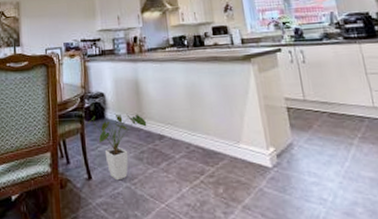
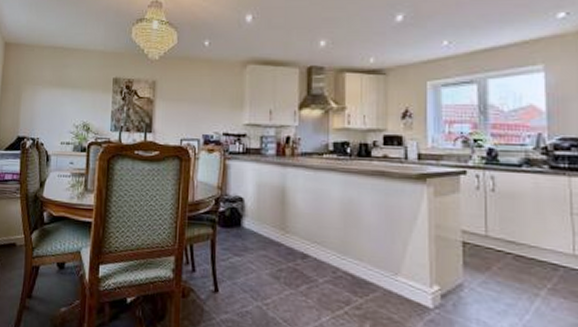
house plant: present [88,114,147,181] -> none [221,222,290,298]

